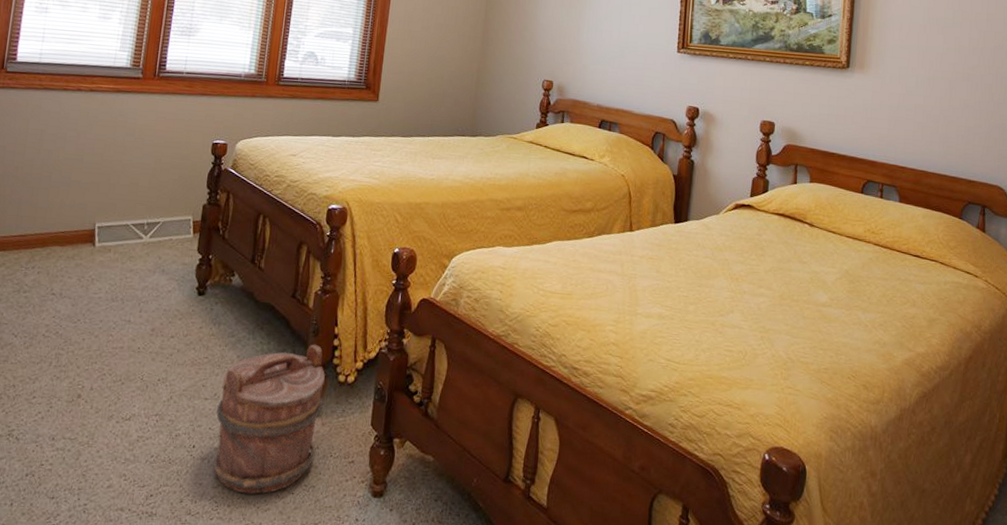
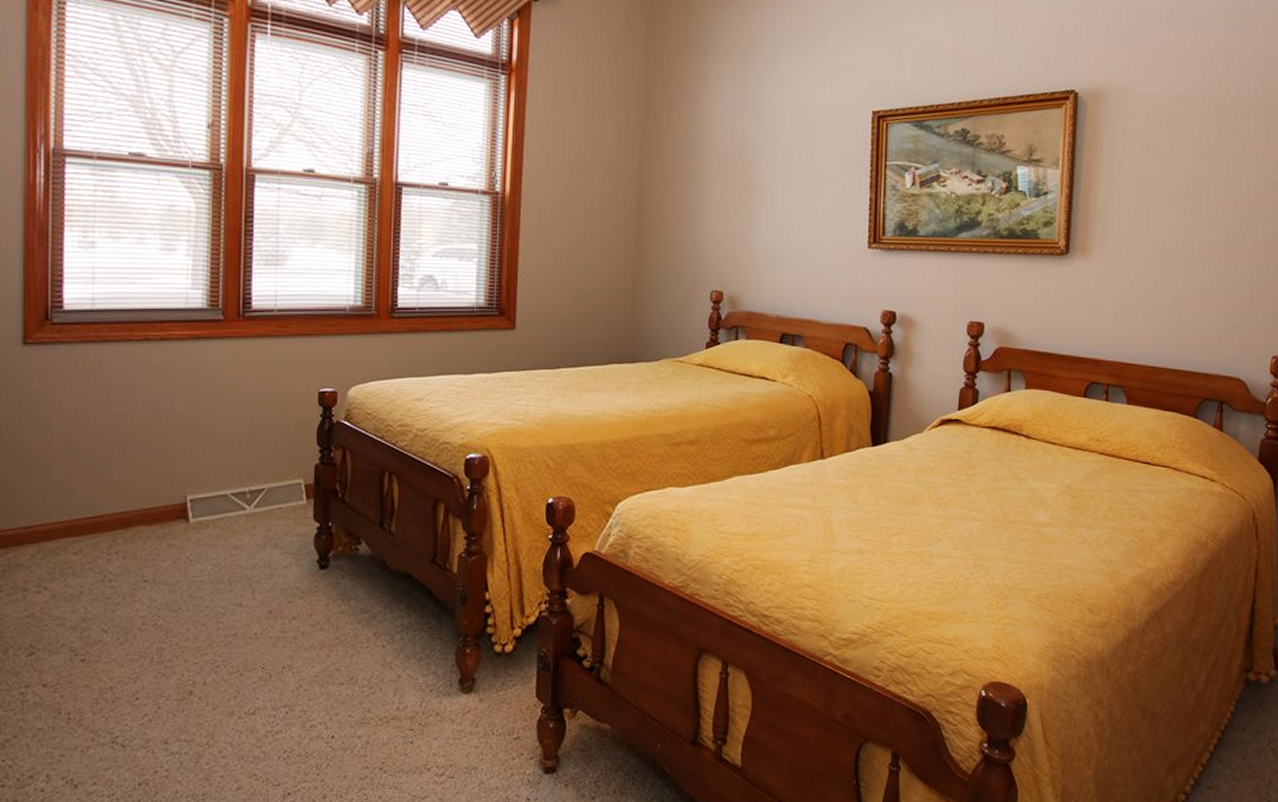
bucket: present [213,344,325,494] -> none [355,613,479,783]

